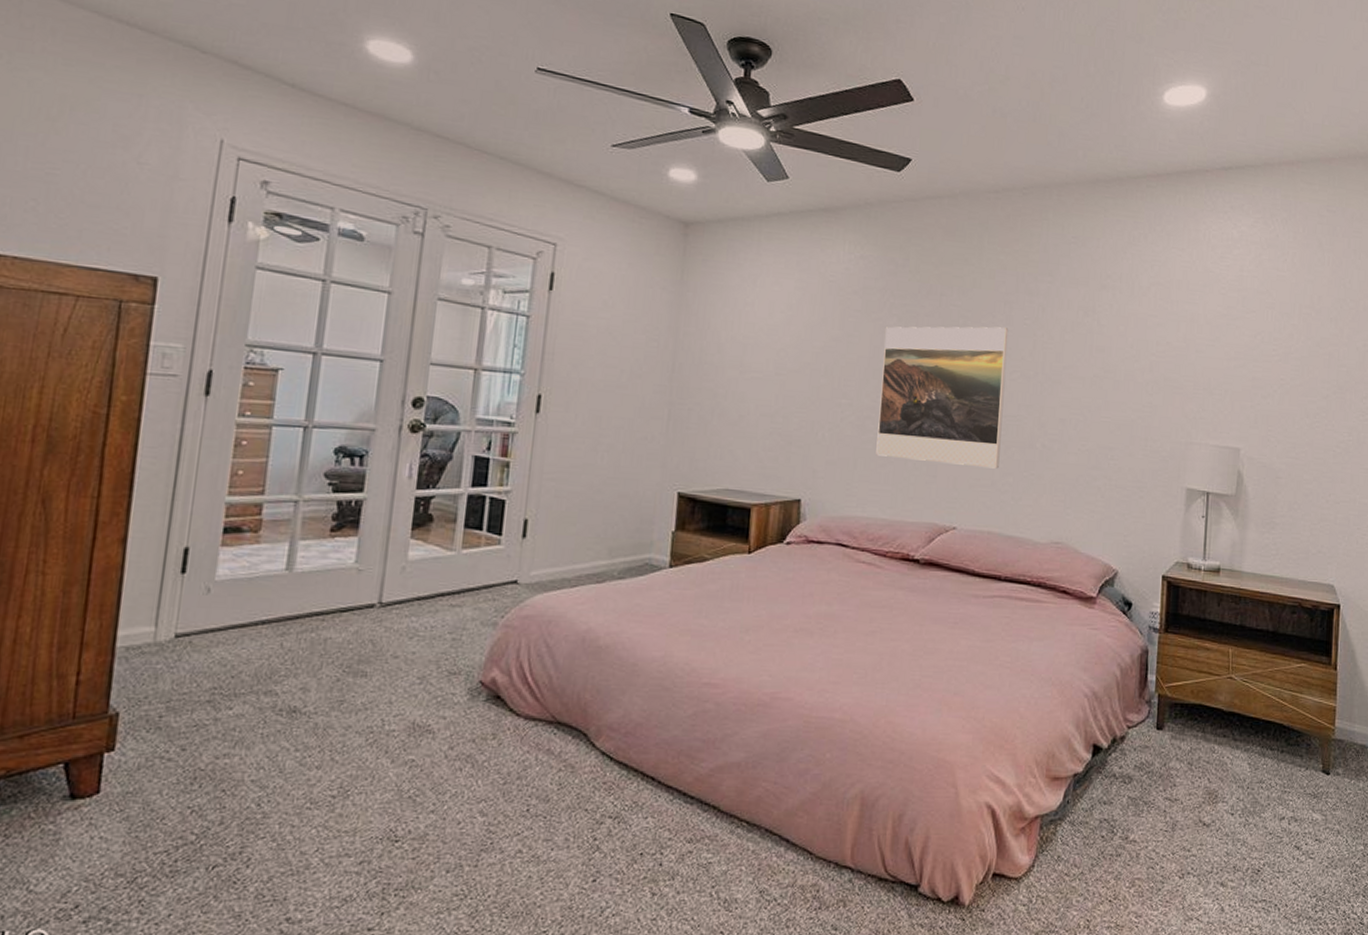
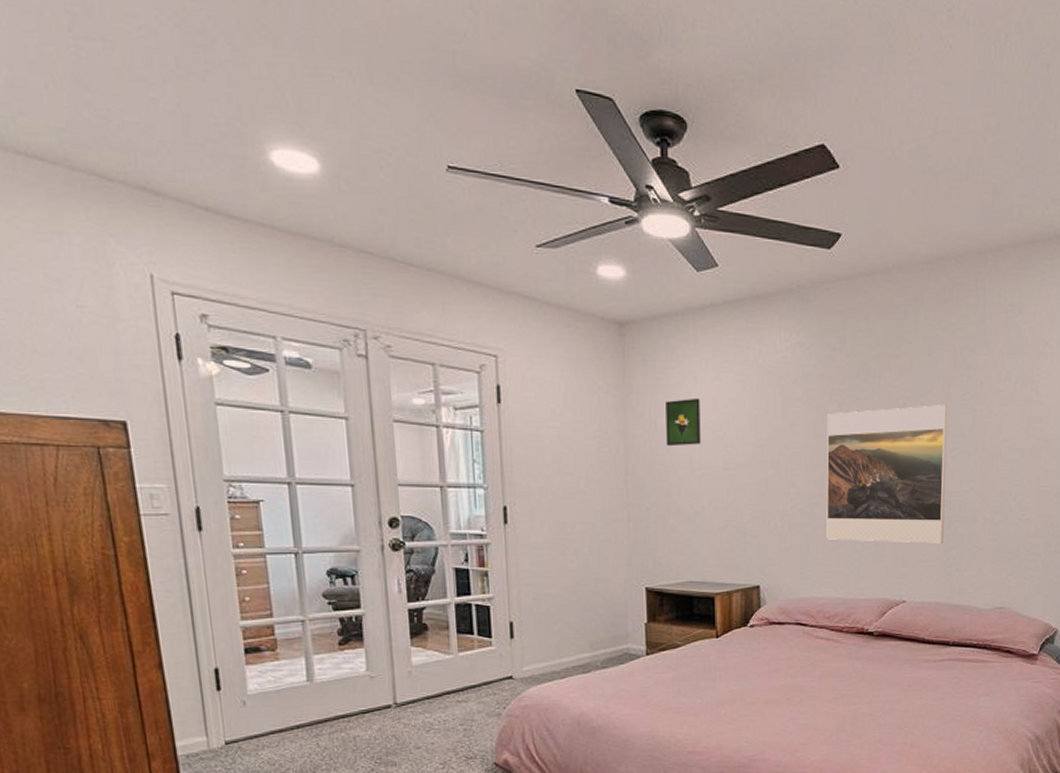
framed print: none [718,300,758,348] -> present [666,397,701,447]

